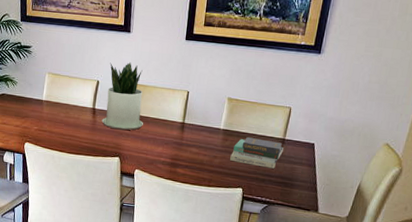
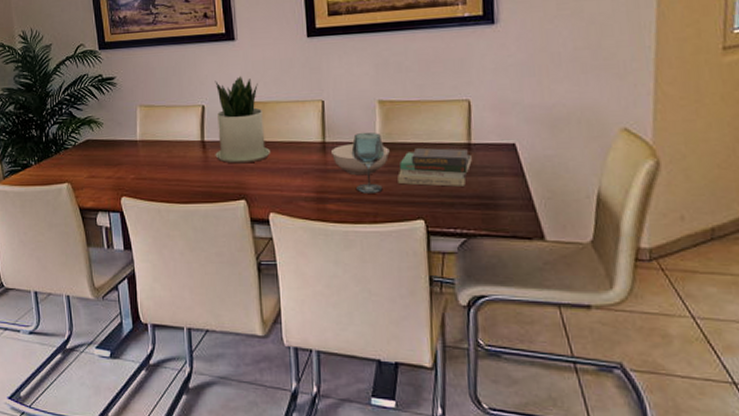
bowl: none [187,126,229,152] -> present [331,144,390,176]
wine glass: none [200,119,226,165] -> present [351,132,385,193]

